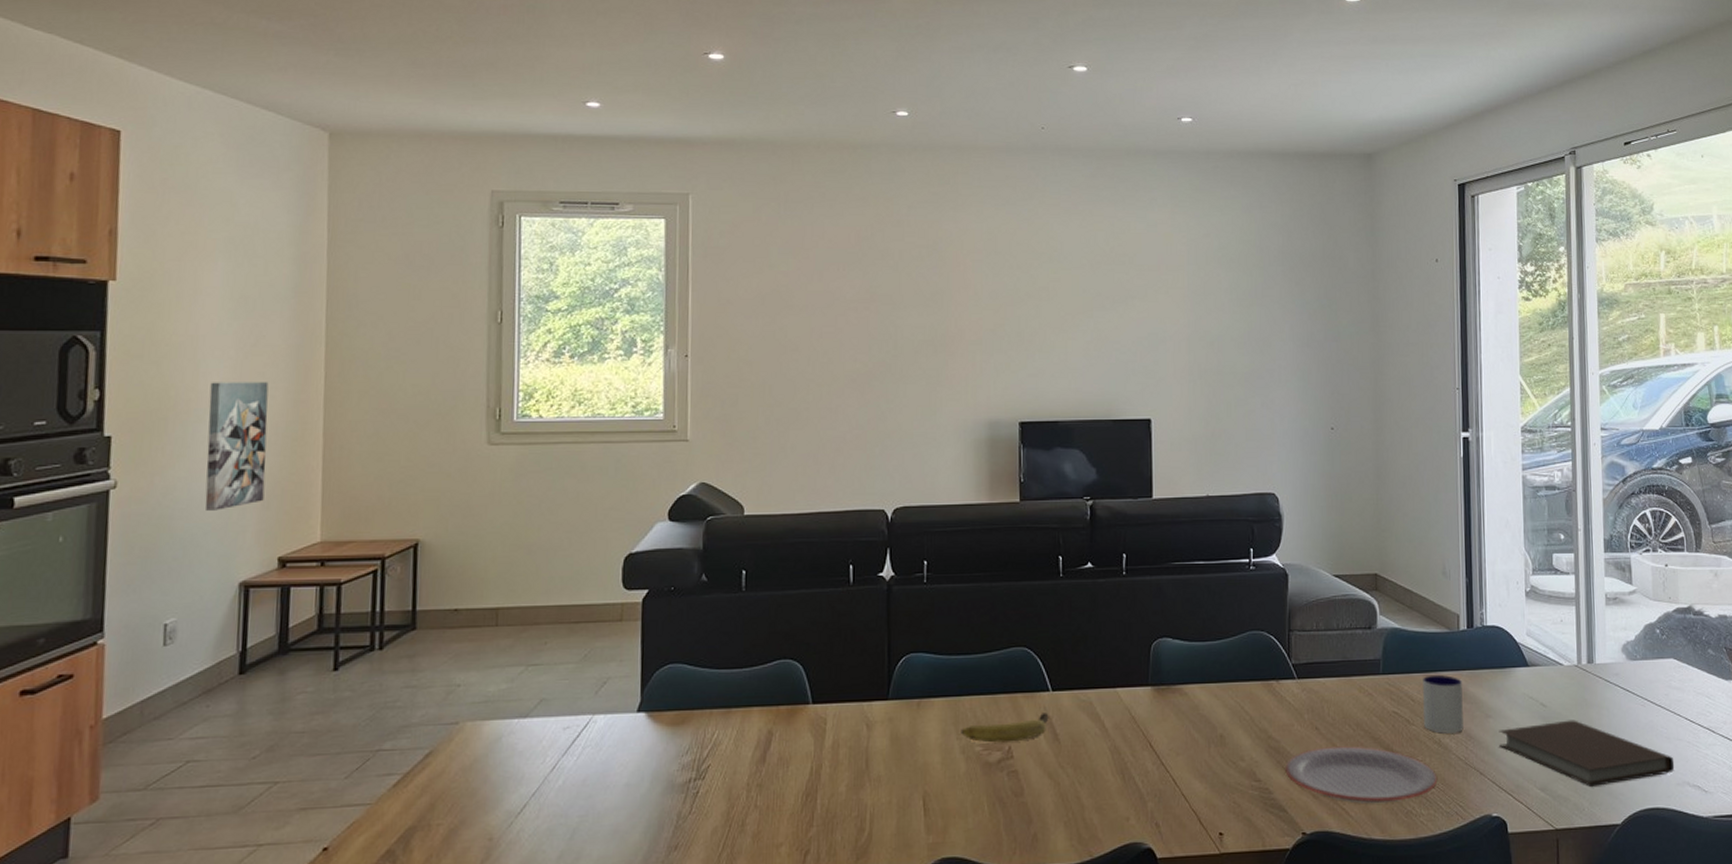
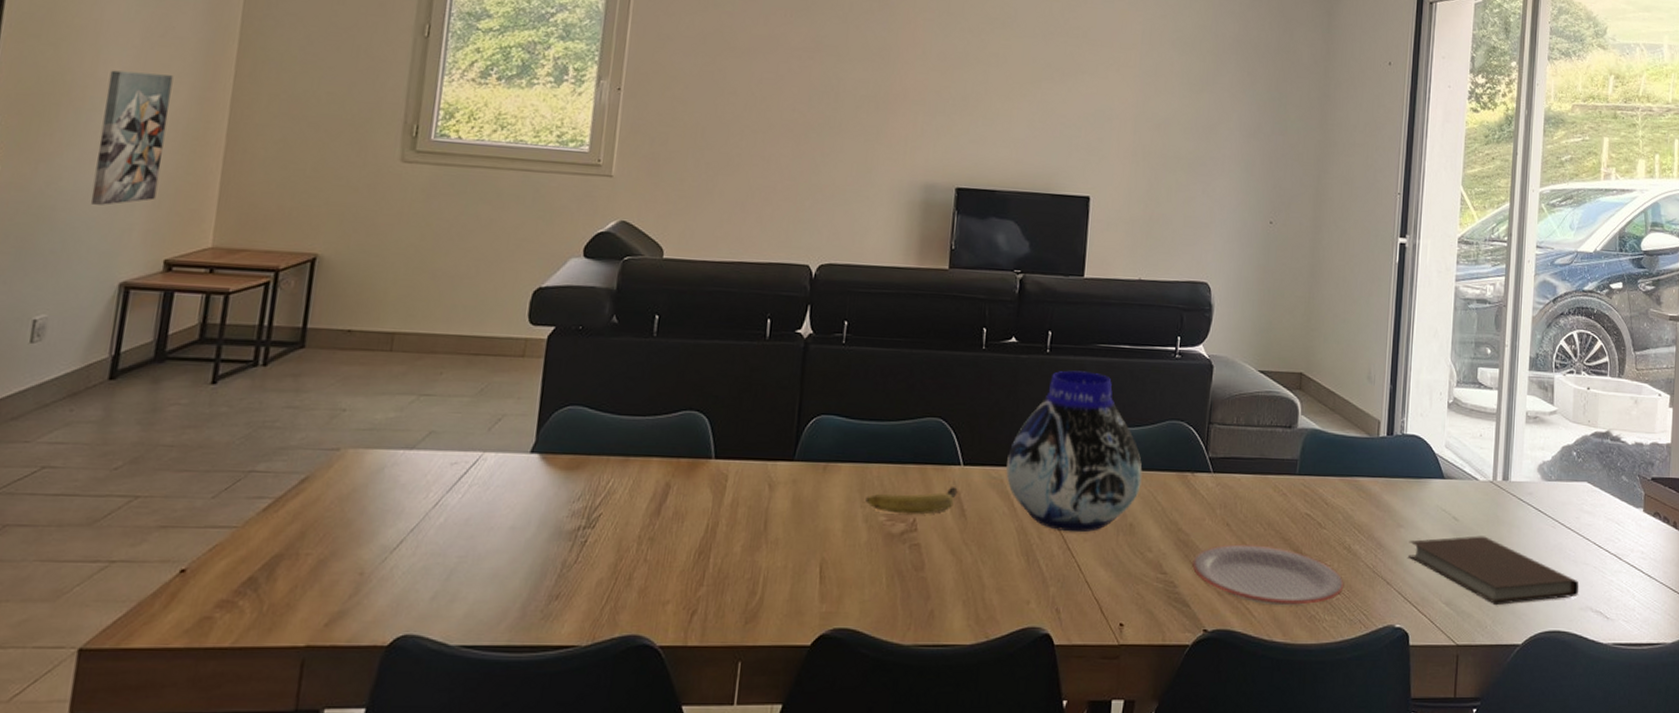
vase: none [1094,590,1228,748] -> present [1006,370,1143,533]
mug: present [1423,675,1464,734] -> none [1335,480,1377,540]

